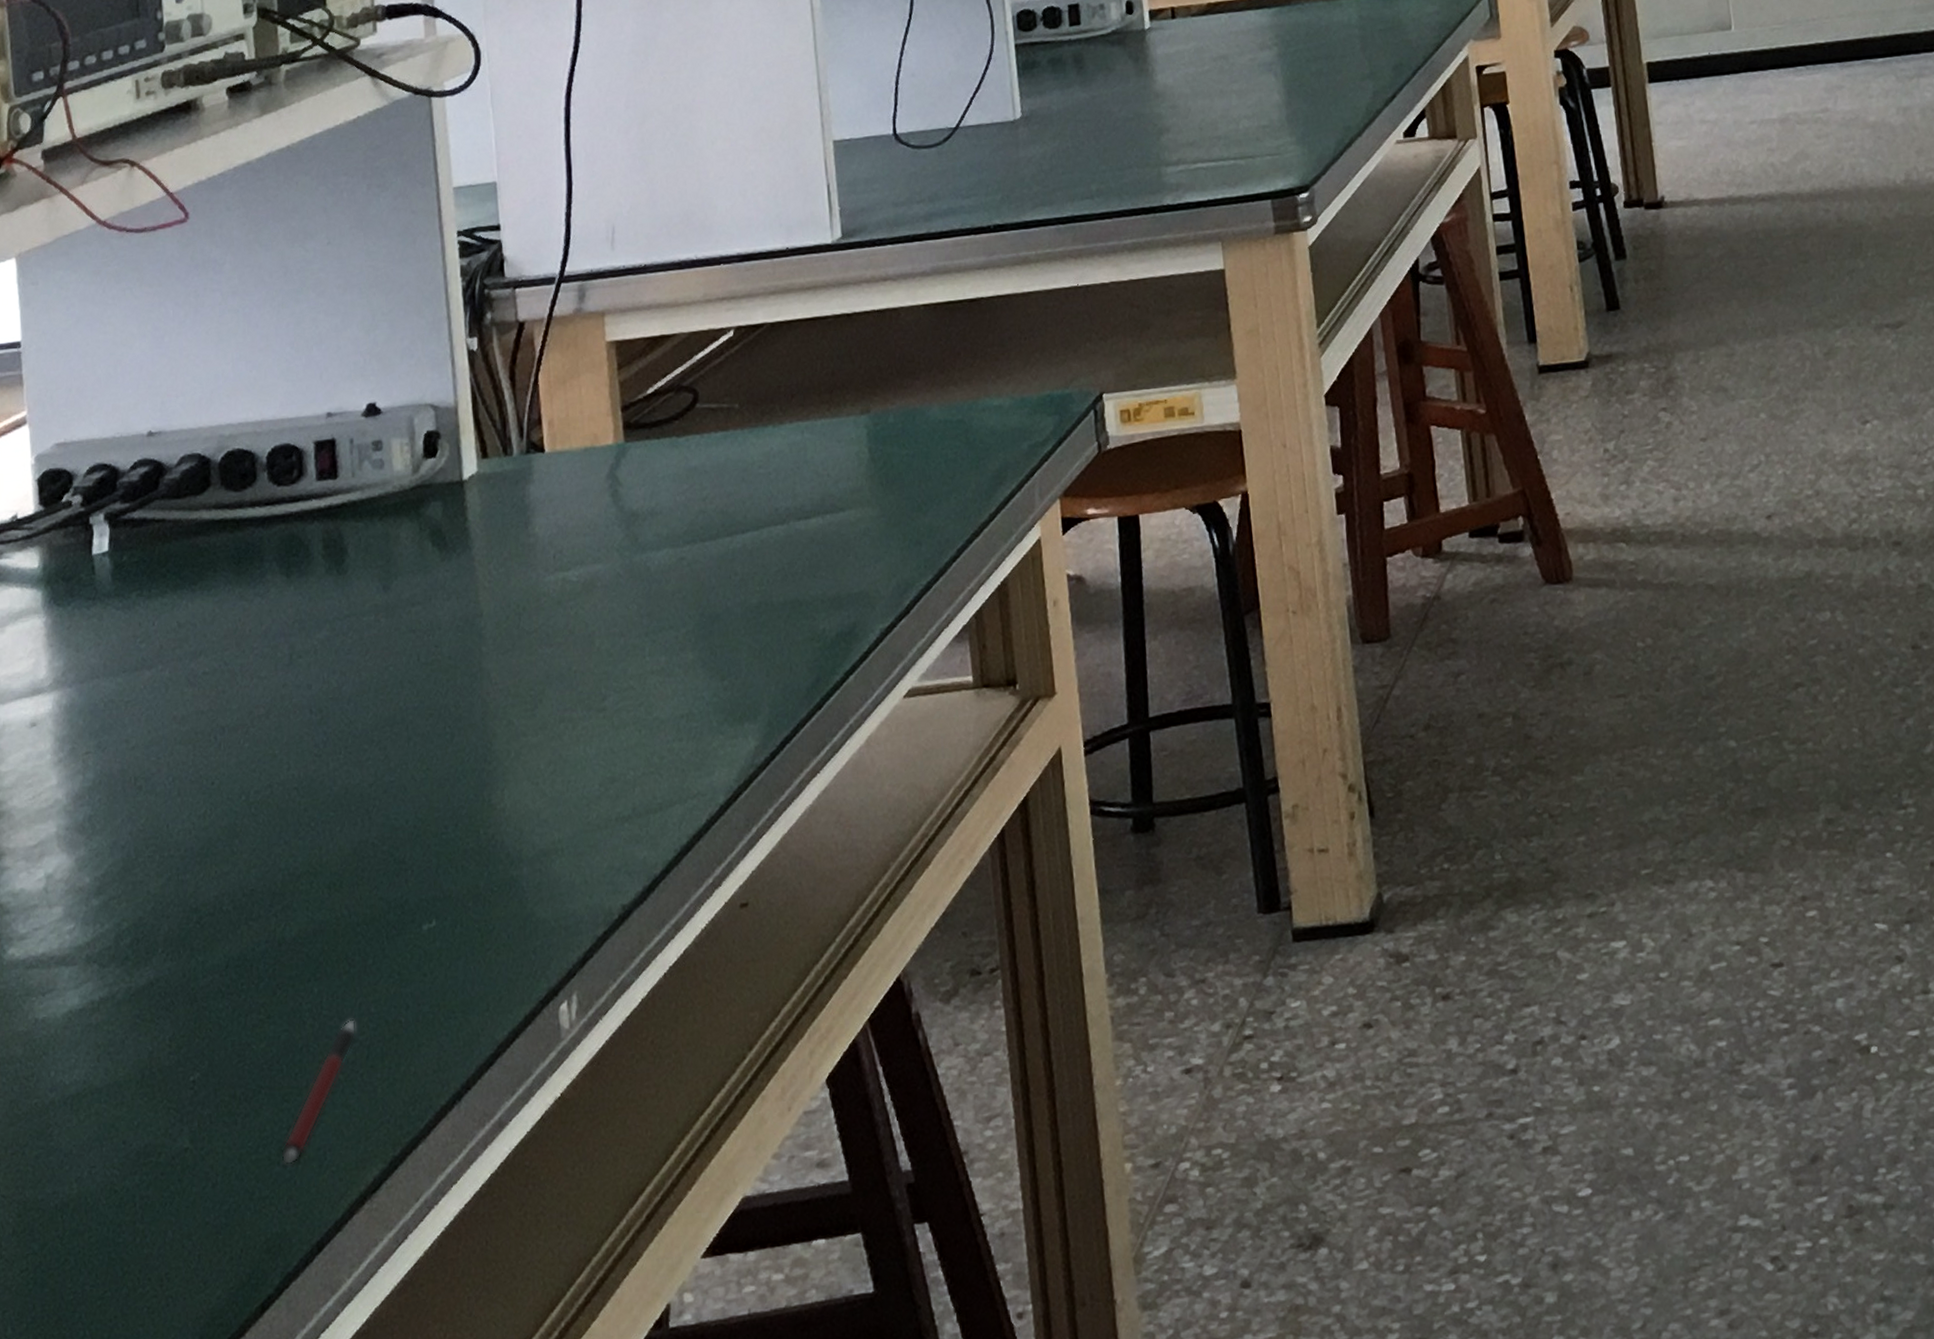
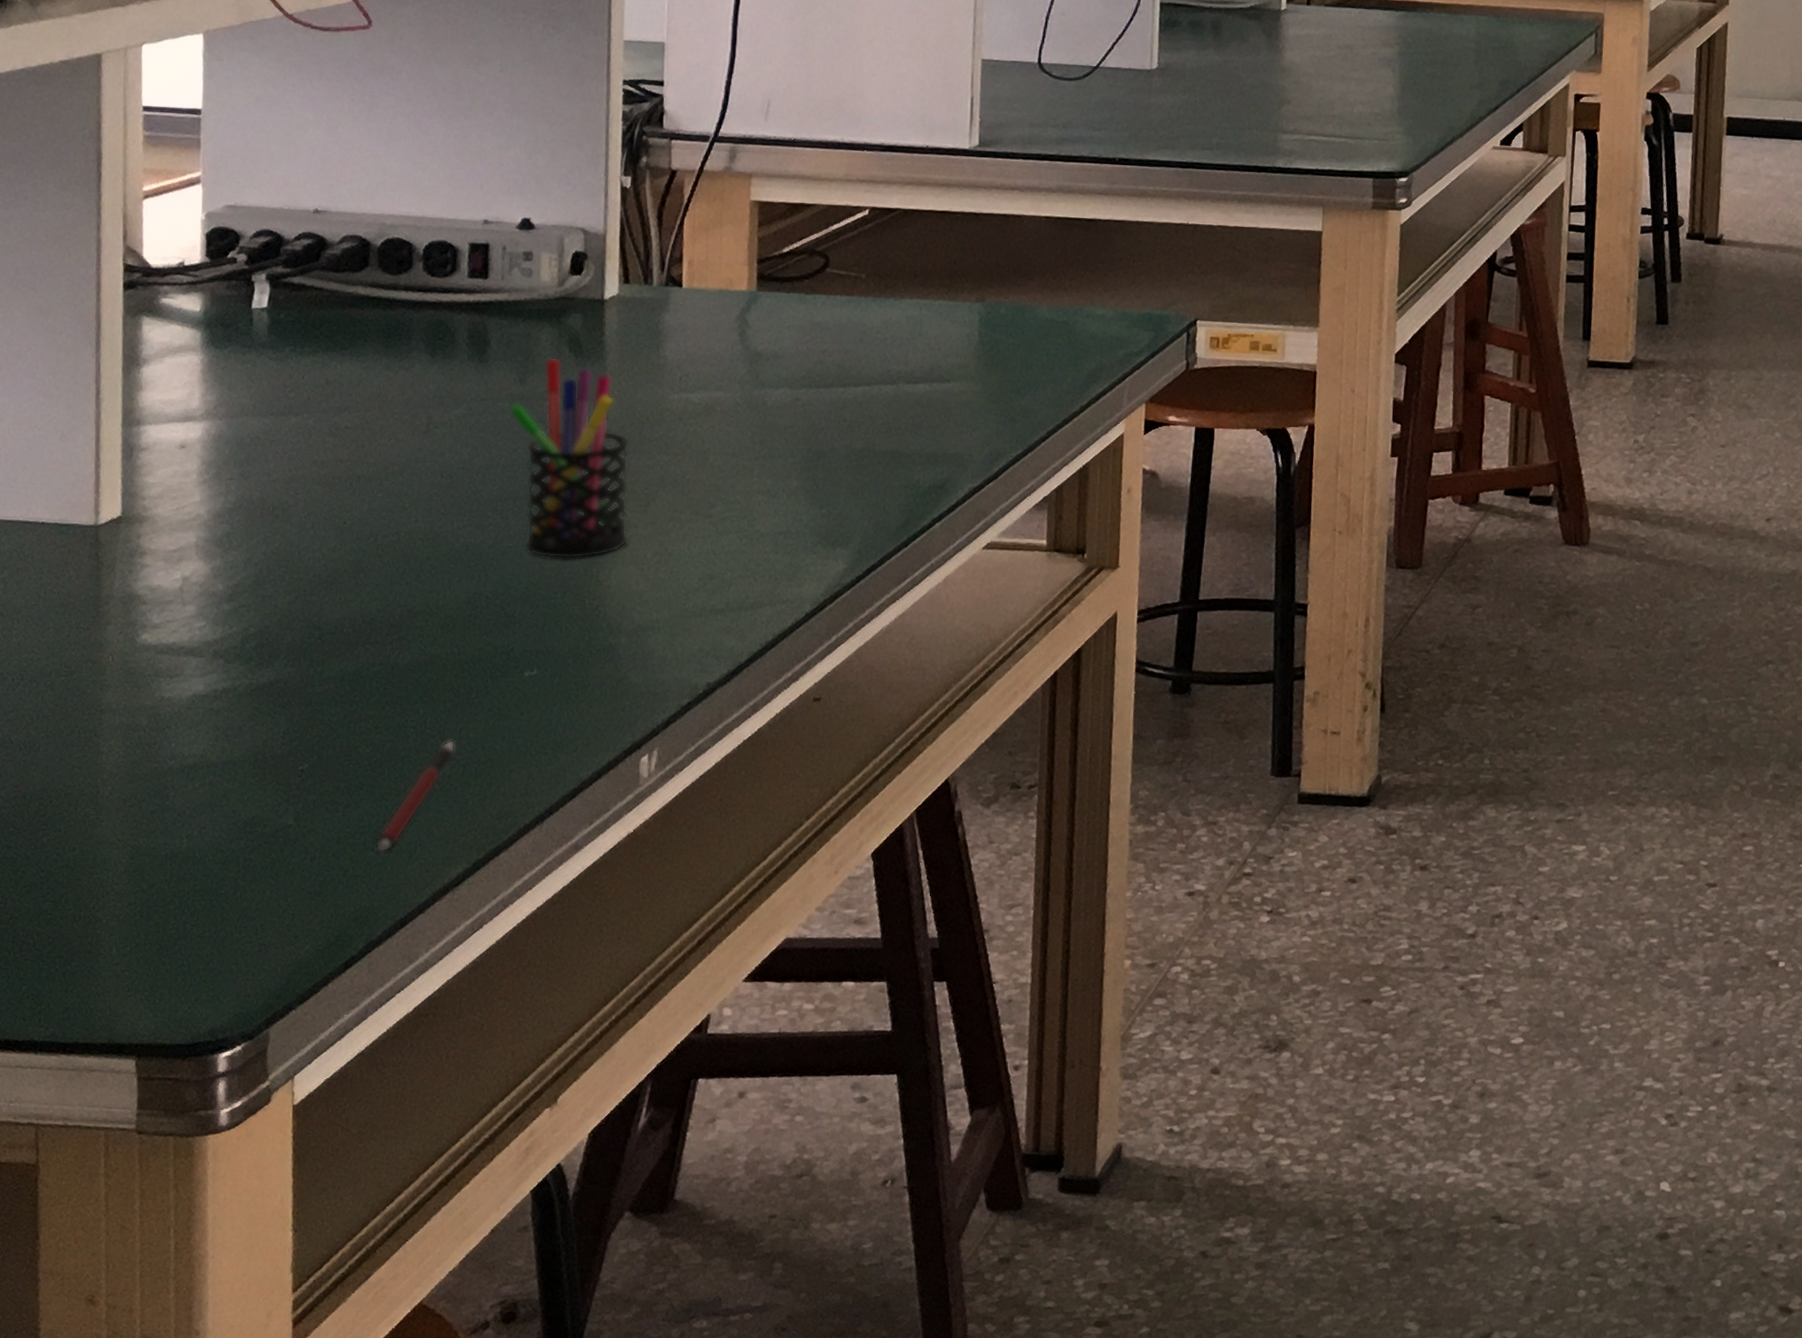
pen holder: none [373,555,518,788] -> present [507,358,630,560]

